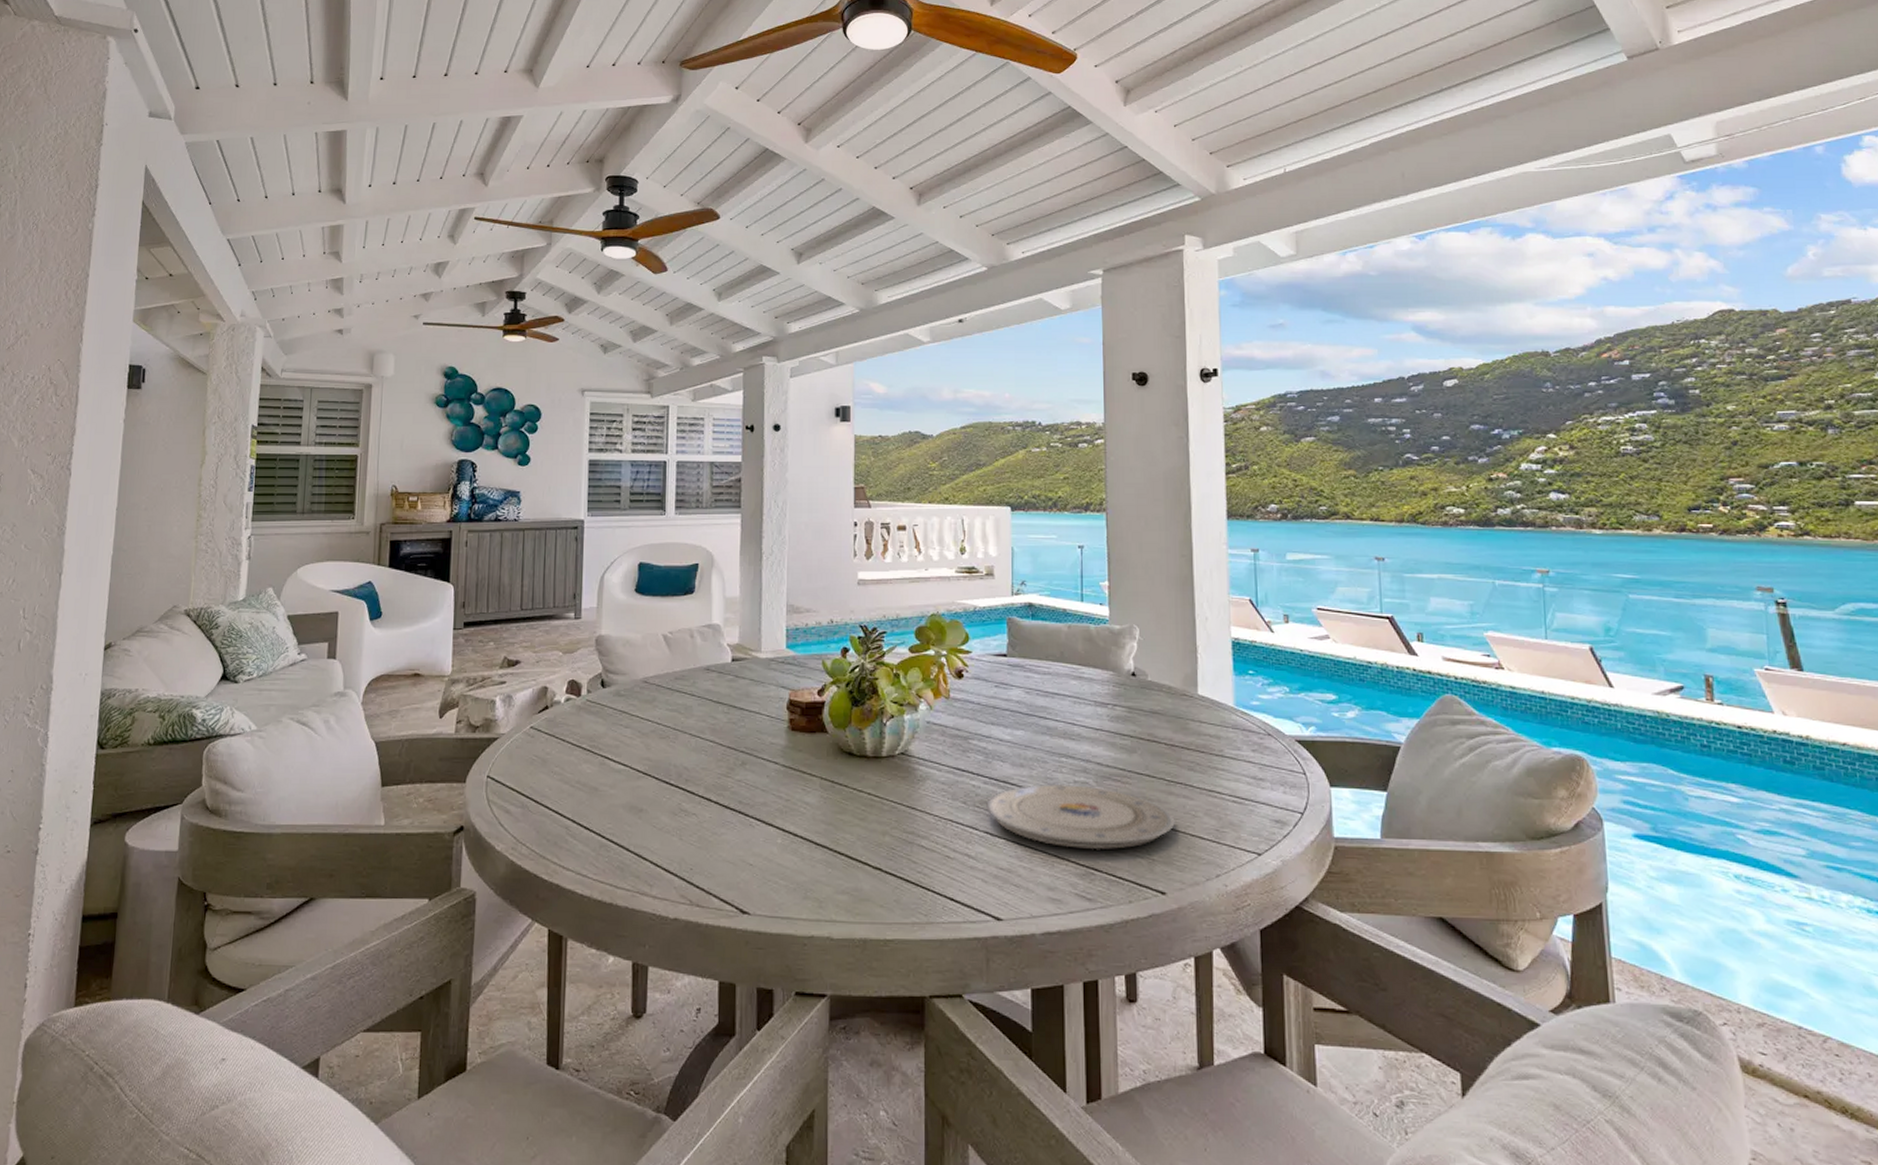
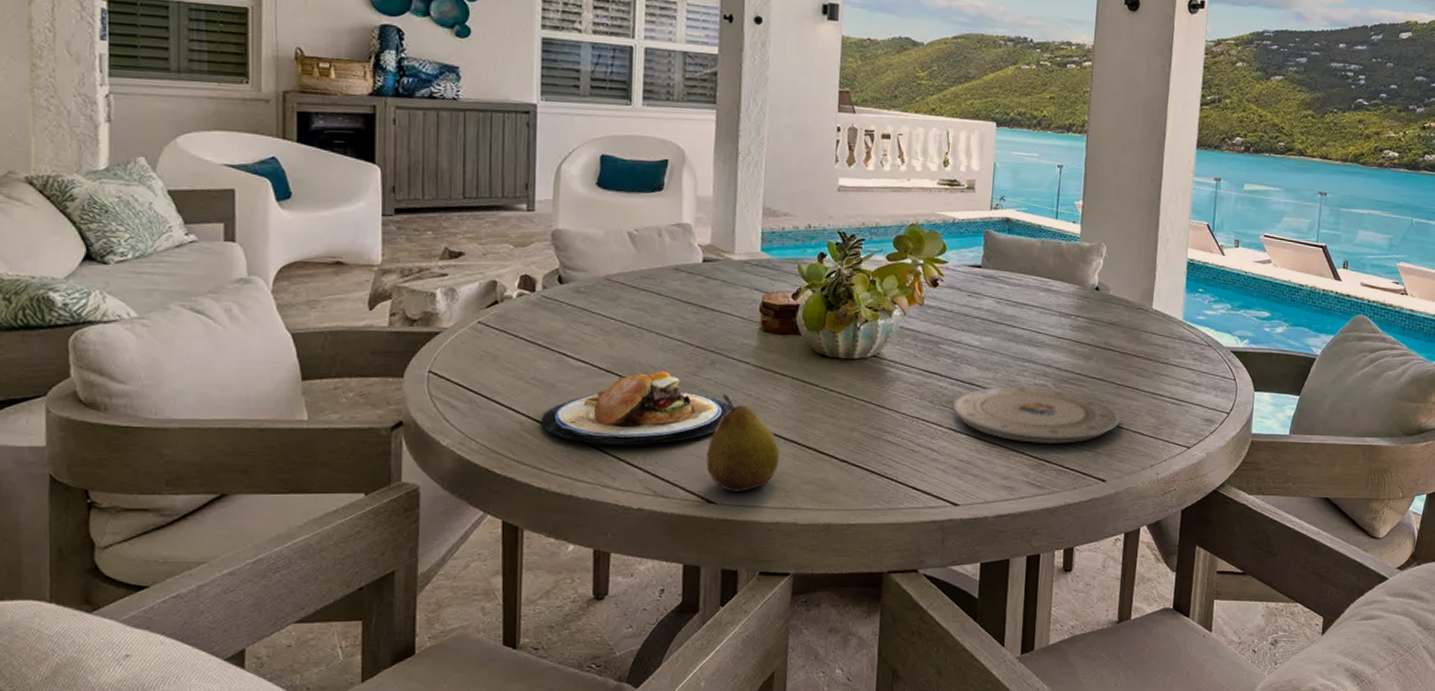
plate: none [584,773,762,851] -> present [541,371,731,445]
fruit: none [739,796,812,902] -> present [706,394,780,492]

